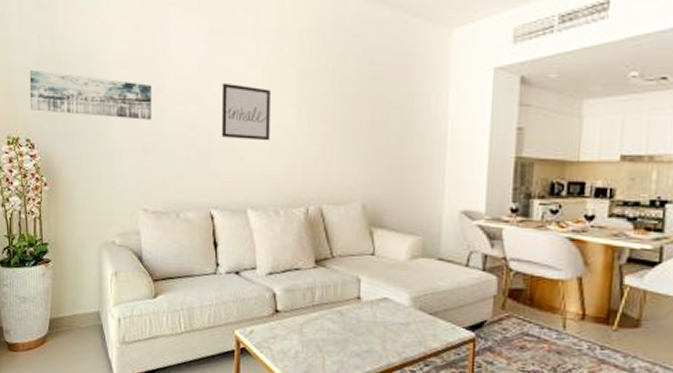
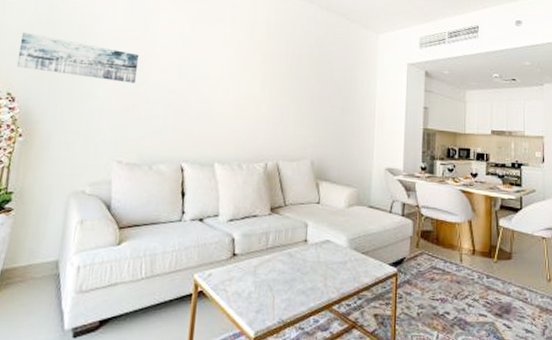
wall art: present [221,82,270,141] -> none [197,57,242,107]

